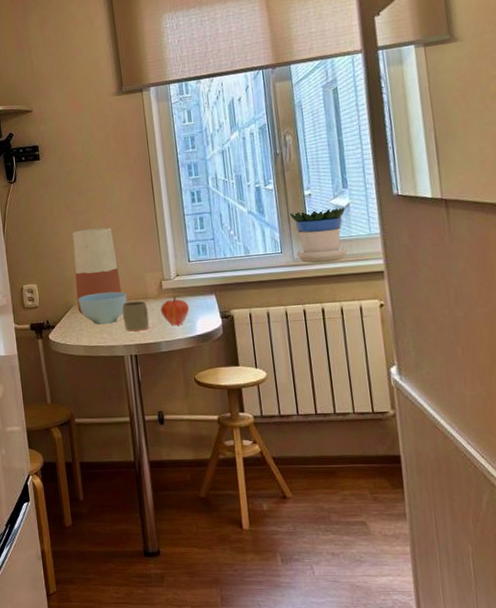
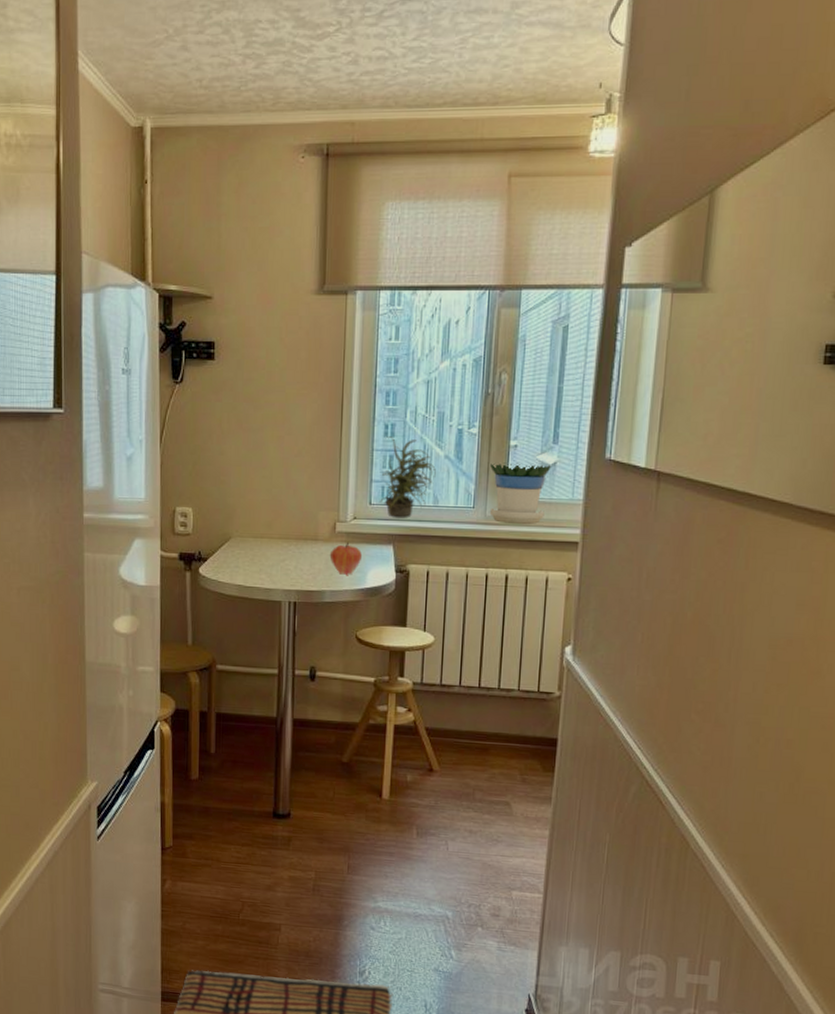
vase: present [71,227,122,314] -> none [237,451,290,548]
bowl: present [77,291,127,325] -> none [237,527,295,564]
mug: present [122,301,149,332] -> none [286,541,316,576]
potted plant: none [193,201,243,271] -> present [380,436,436,518]

